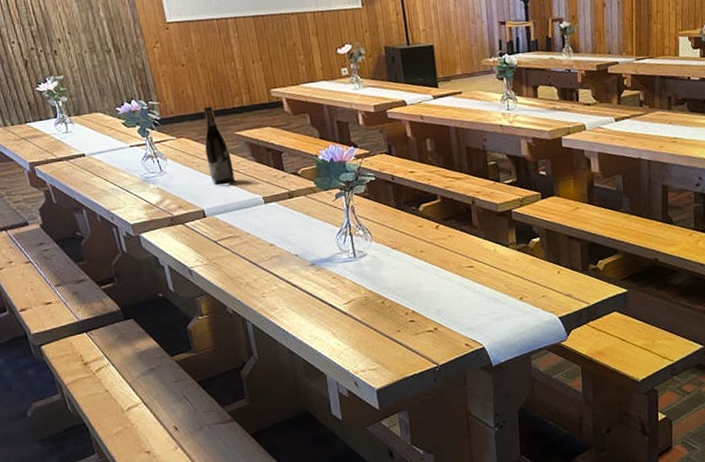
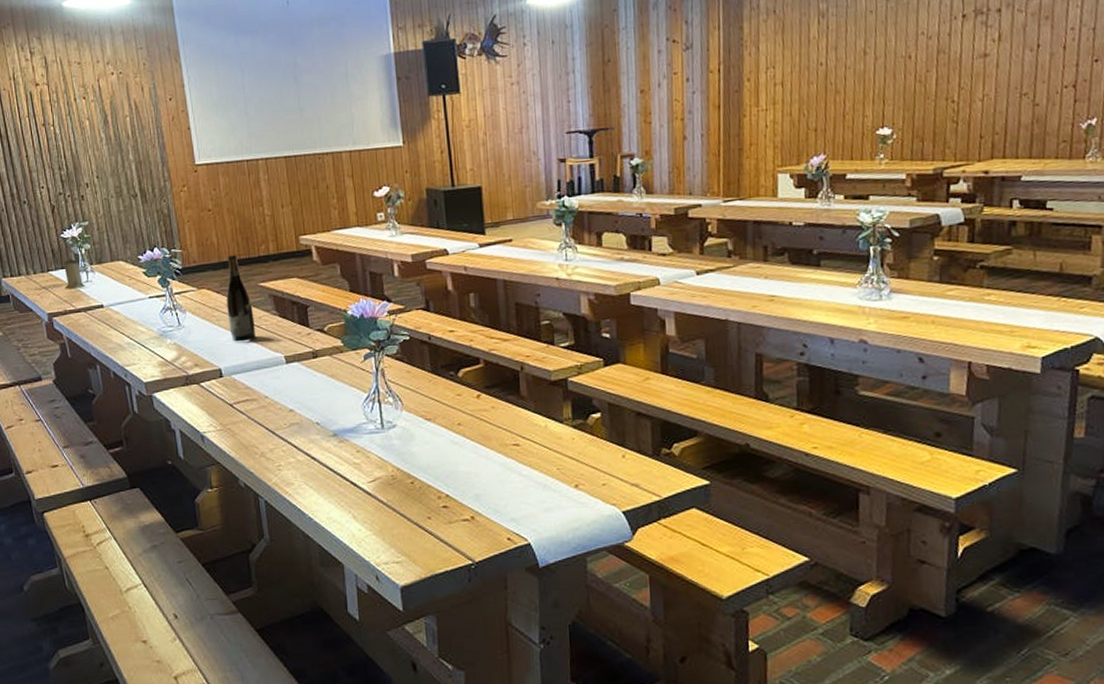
candle: none [41,111,65,141] -> present [64,258,85,290]

